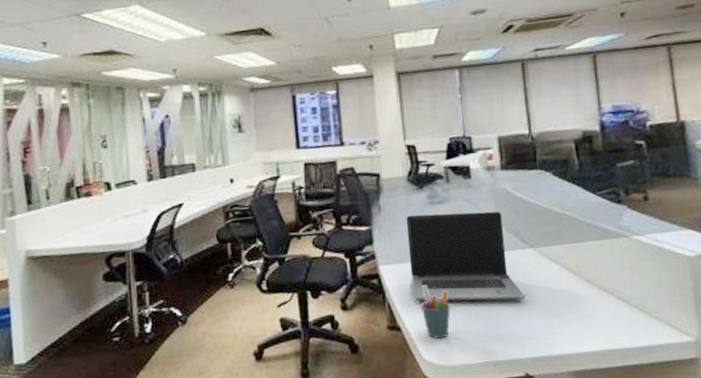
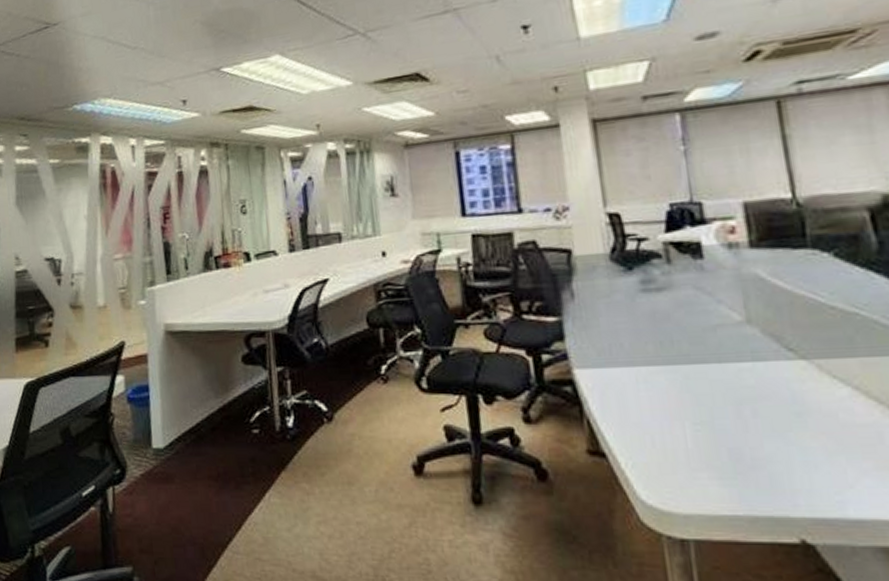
laptop computer: present [406,211,525,301] -> none [610,304,795,433]
pen holder: present [420,284,451,339] -> none [633,398,679,475]

